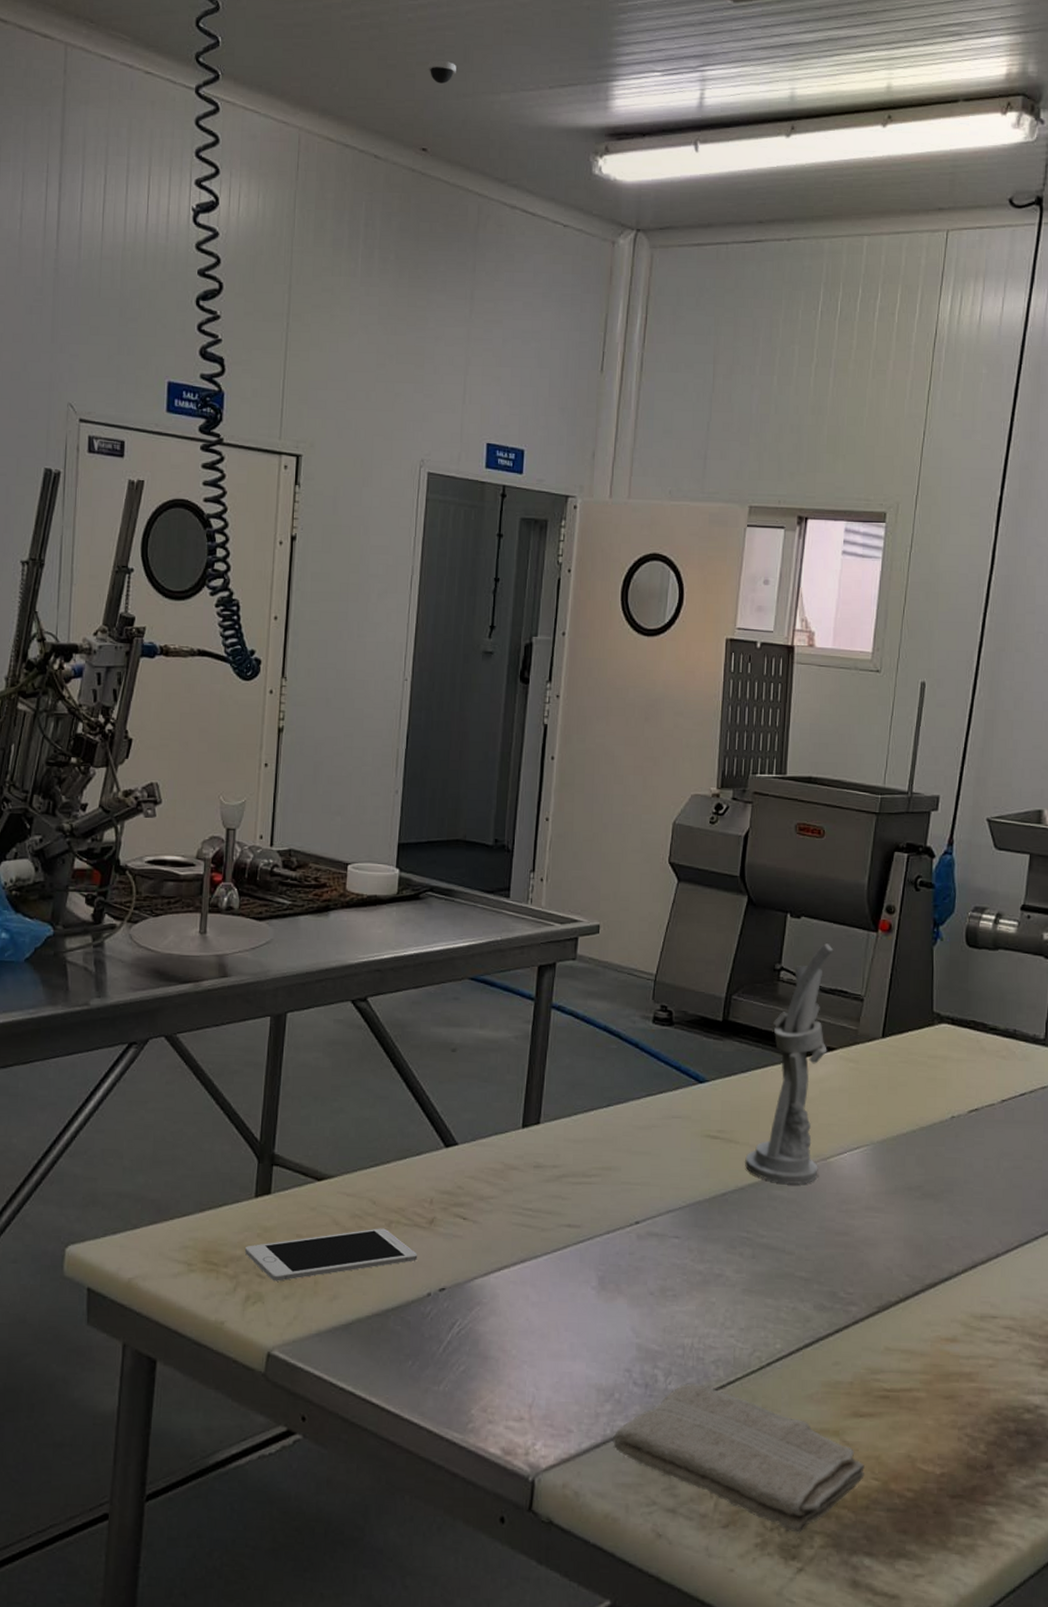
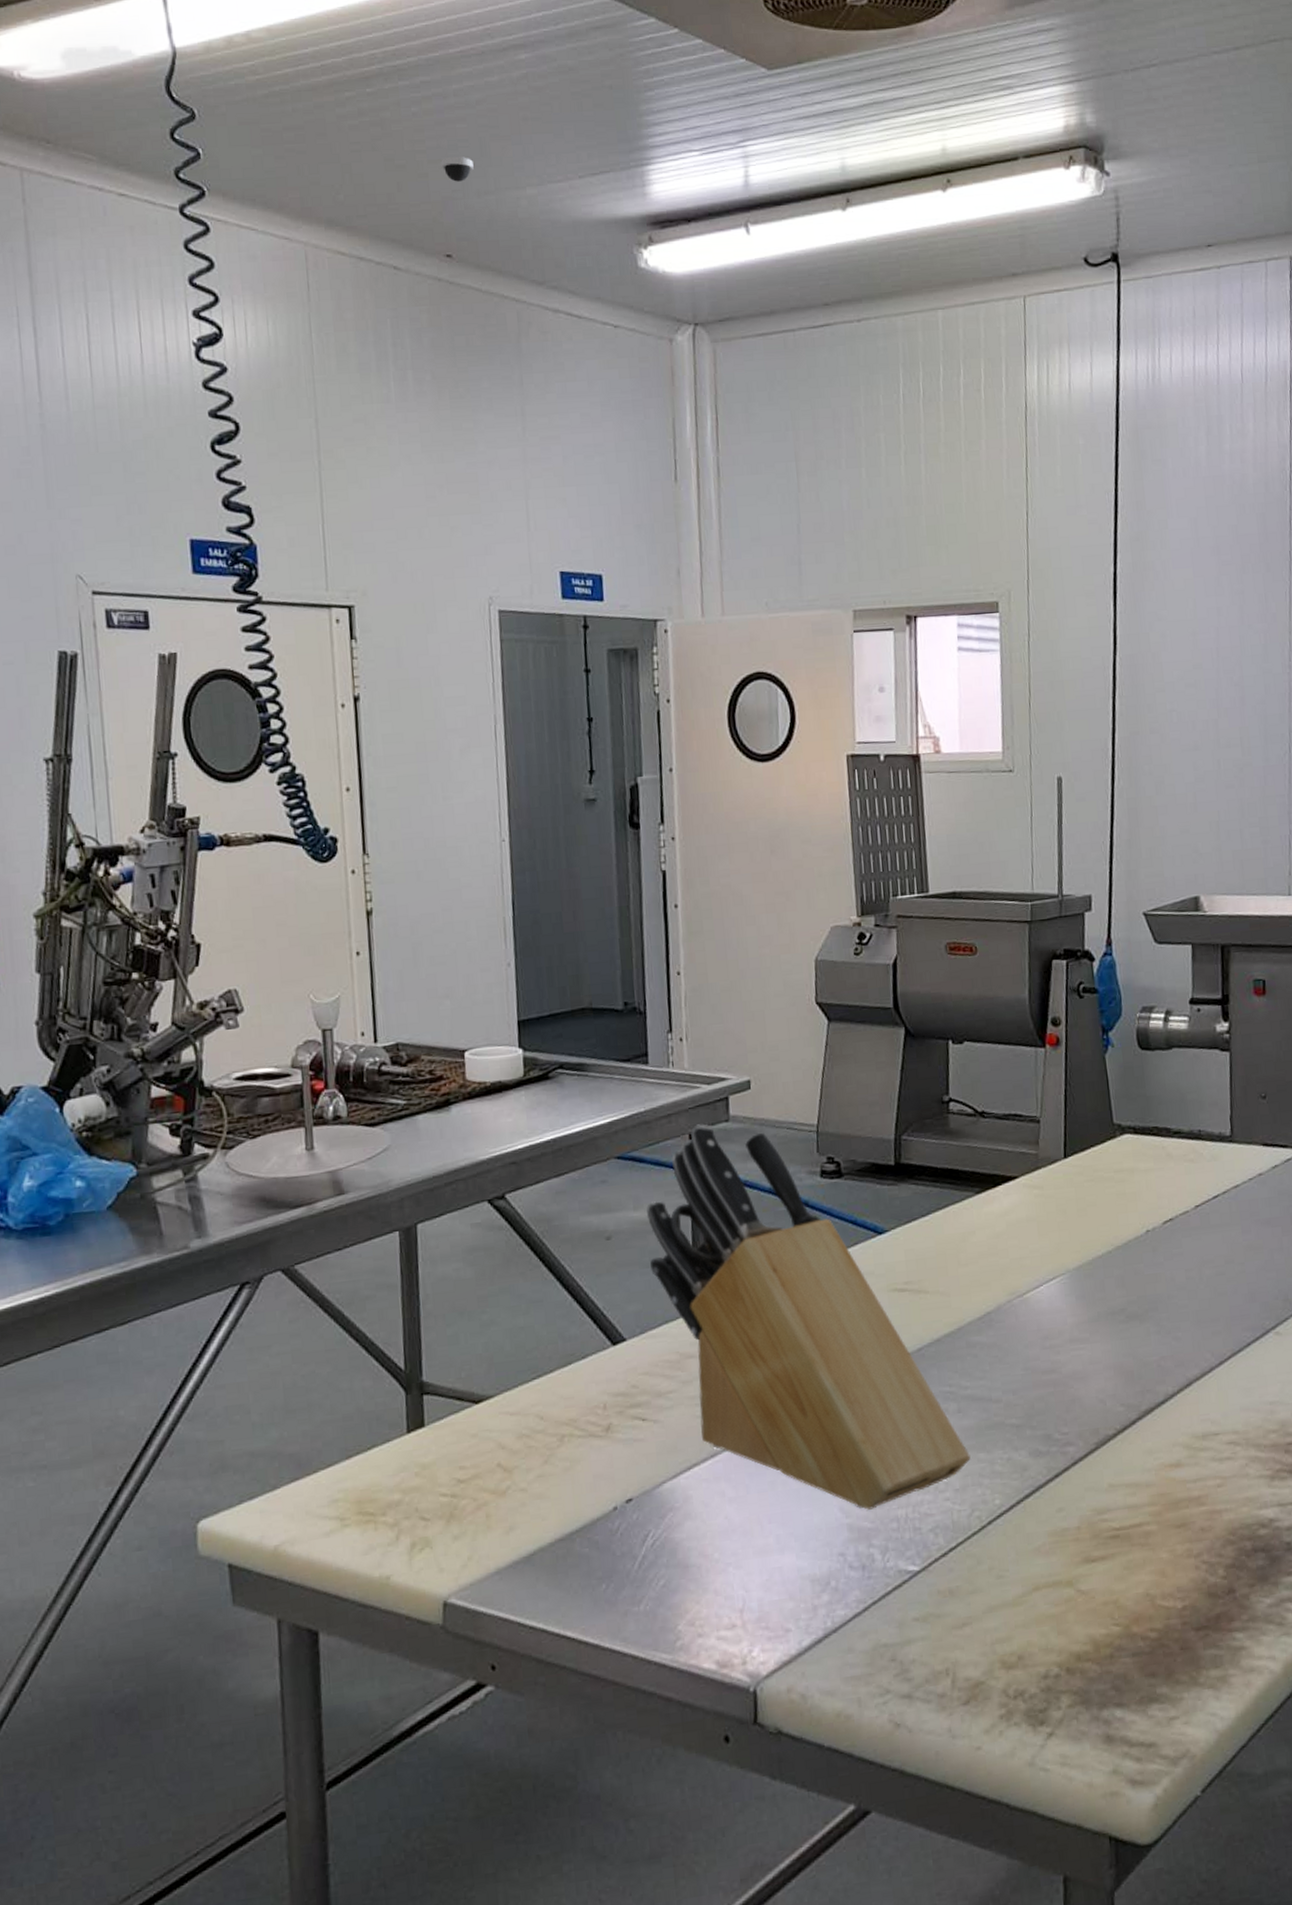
cell phone: present [245,1228,418,1281] -> none [404,1444,598,1522]
knife block: none [488,959,758,1334] -> present [646,1124,971,1510]
washcloth: present [613,1382,865,1534] -> none [835,1555,1104,1697]
utensil holder: present [745,942,834,1185] -> none [937,1065,1016,1329]

